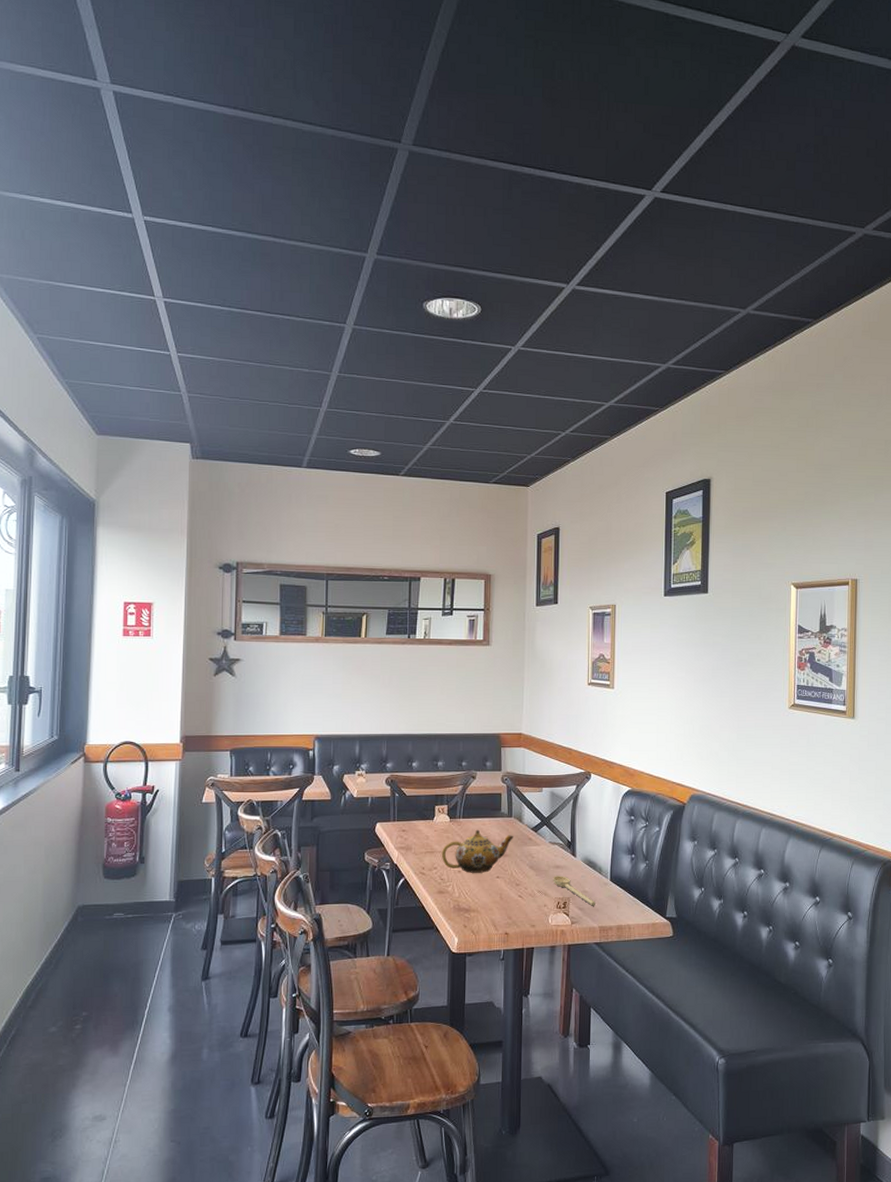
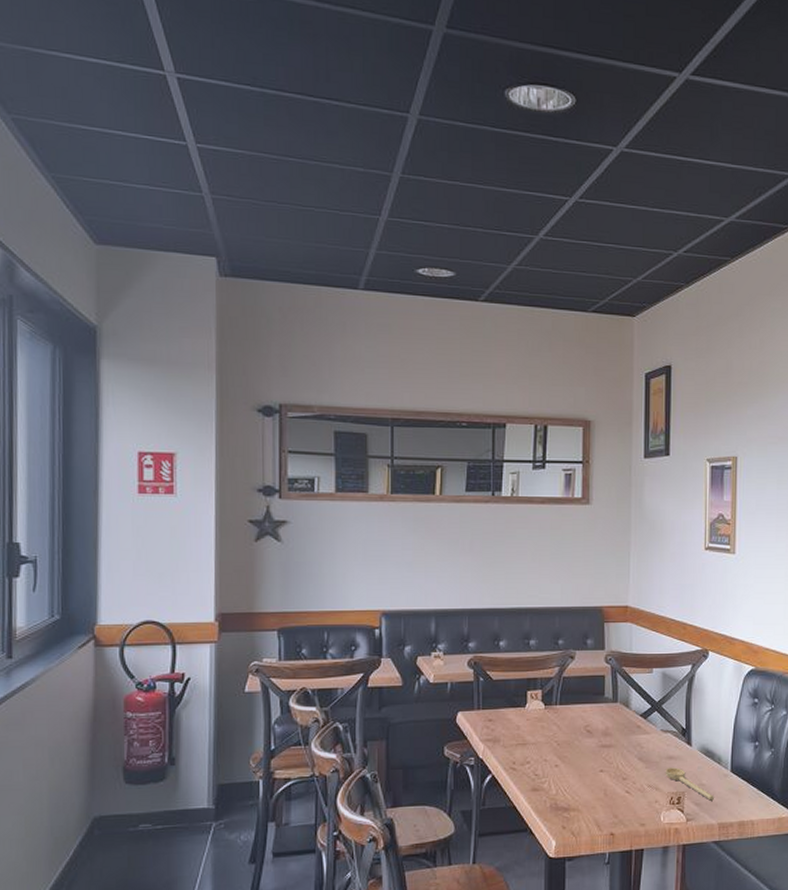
teapot: present [441,829,513,873] -> none [535,717,619,767]

